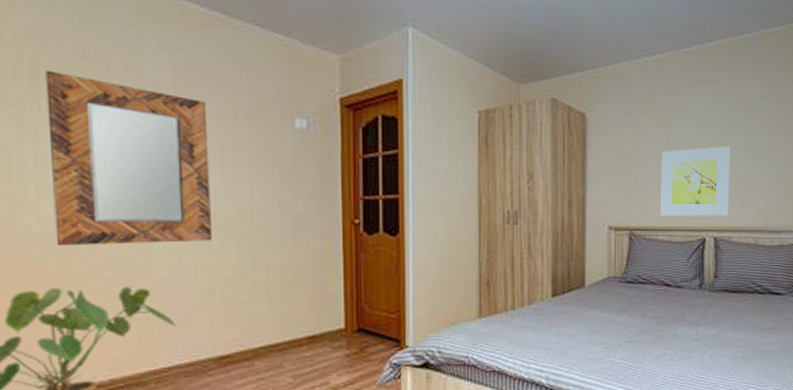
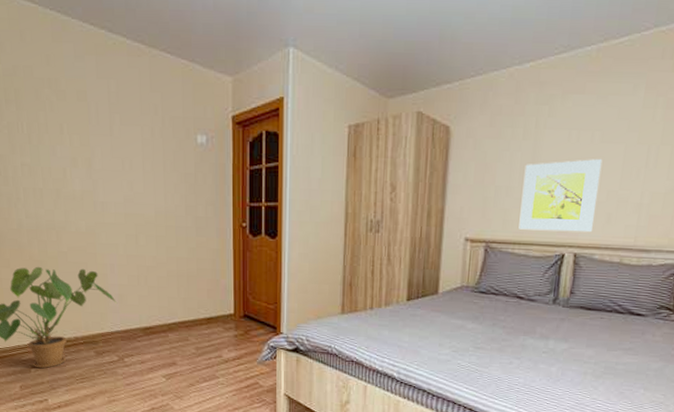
home mirror: present [45,70,212,246] -> none [25,98,138,237]

